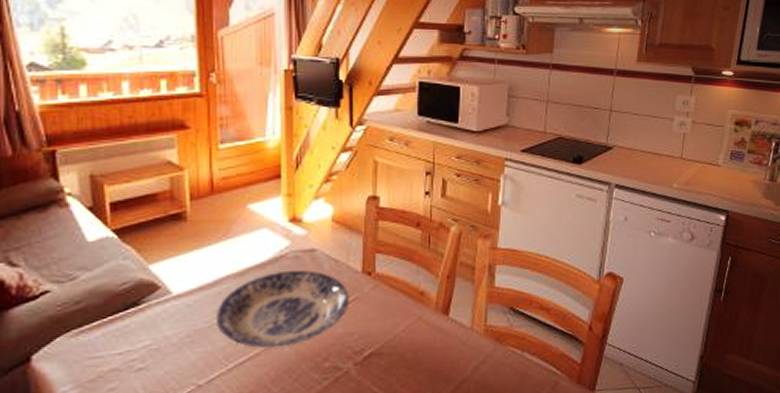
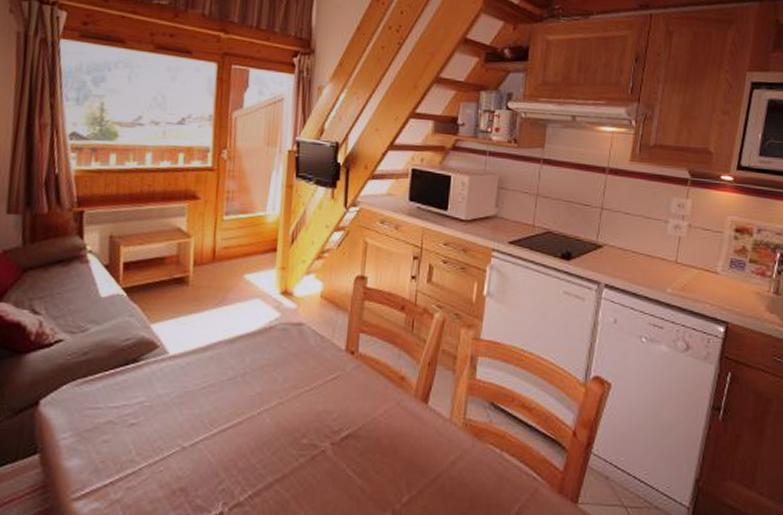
plate: present [215,270,350,348] -> none [204,342,332,418]

